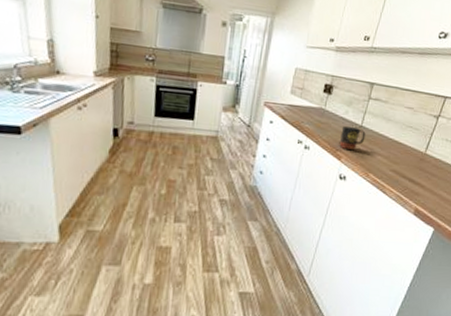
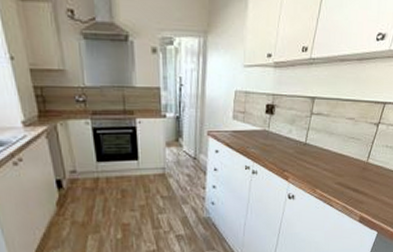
mug: present [339,126,366,150] -> none [285,146,310,168]

